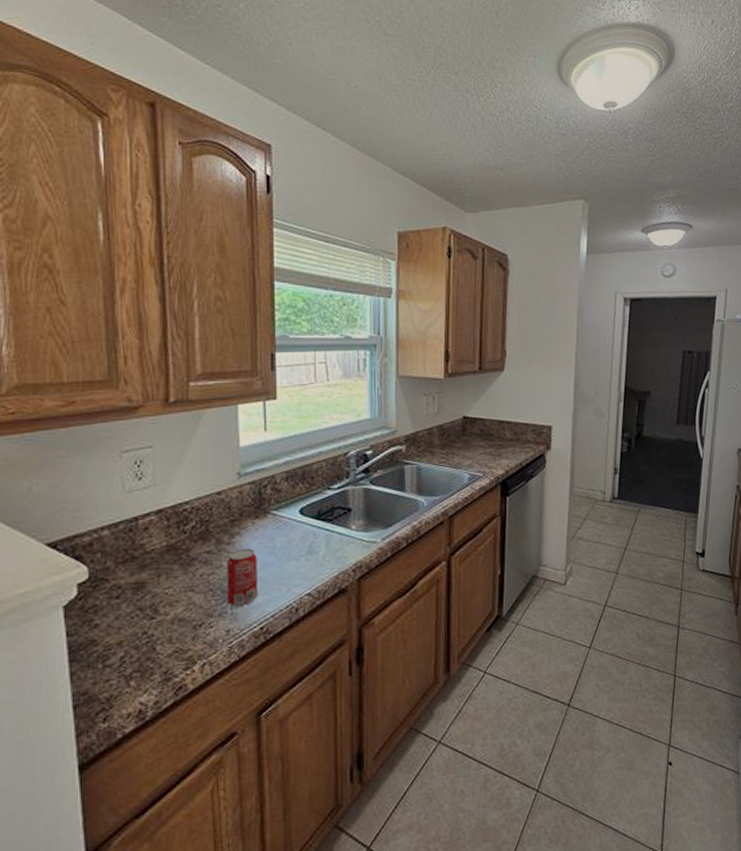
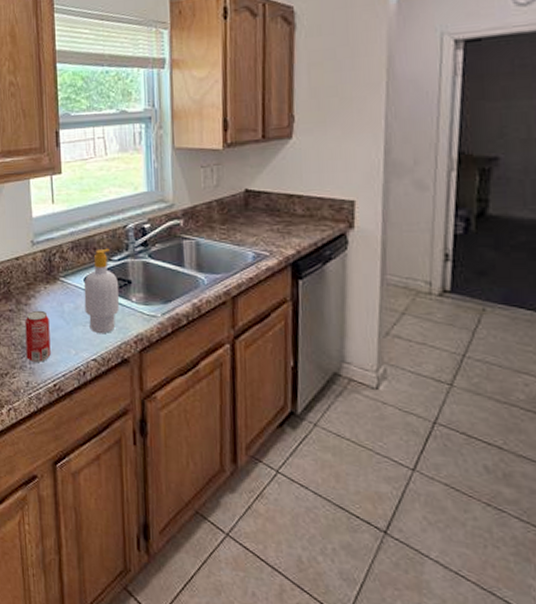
soap bottle: none [299,476,338,567] -> present [84,248,120,334]

